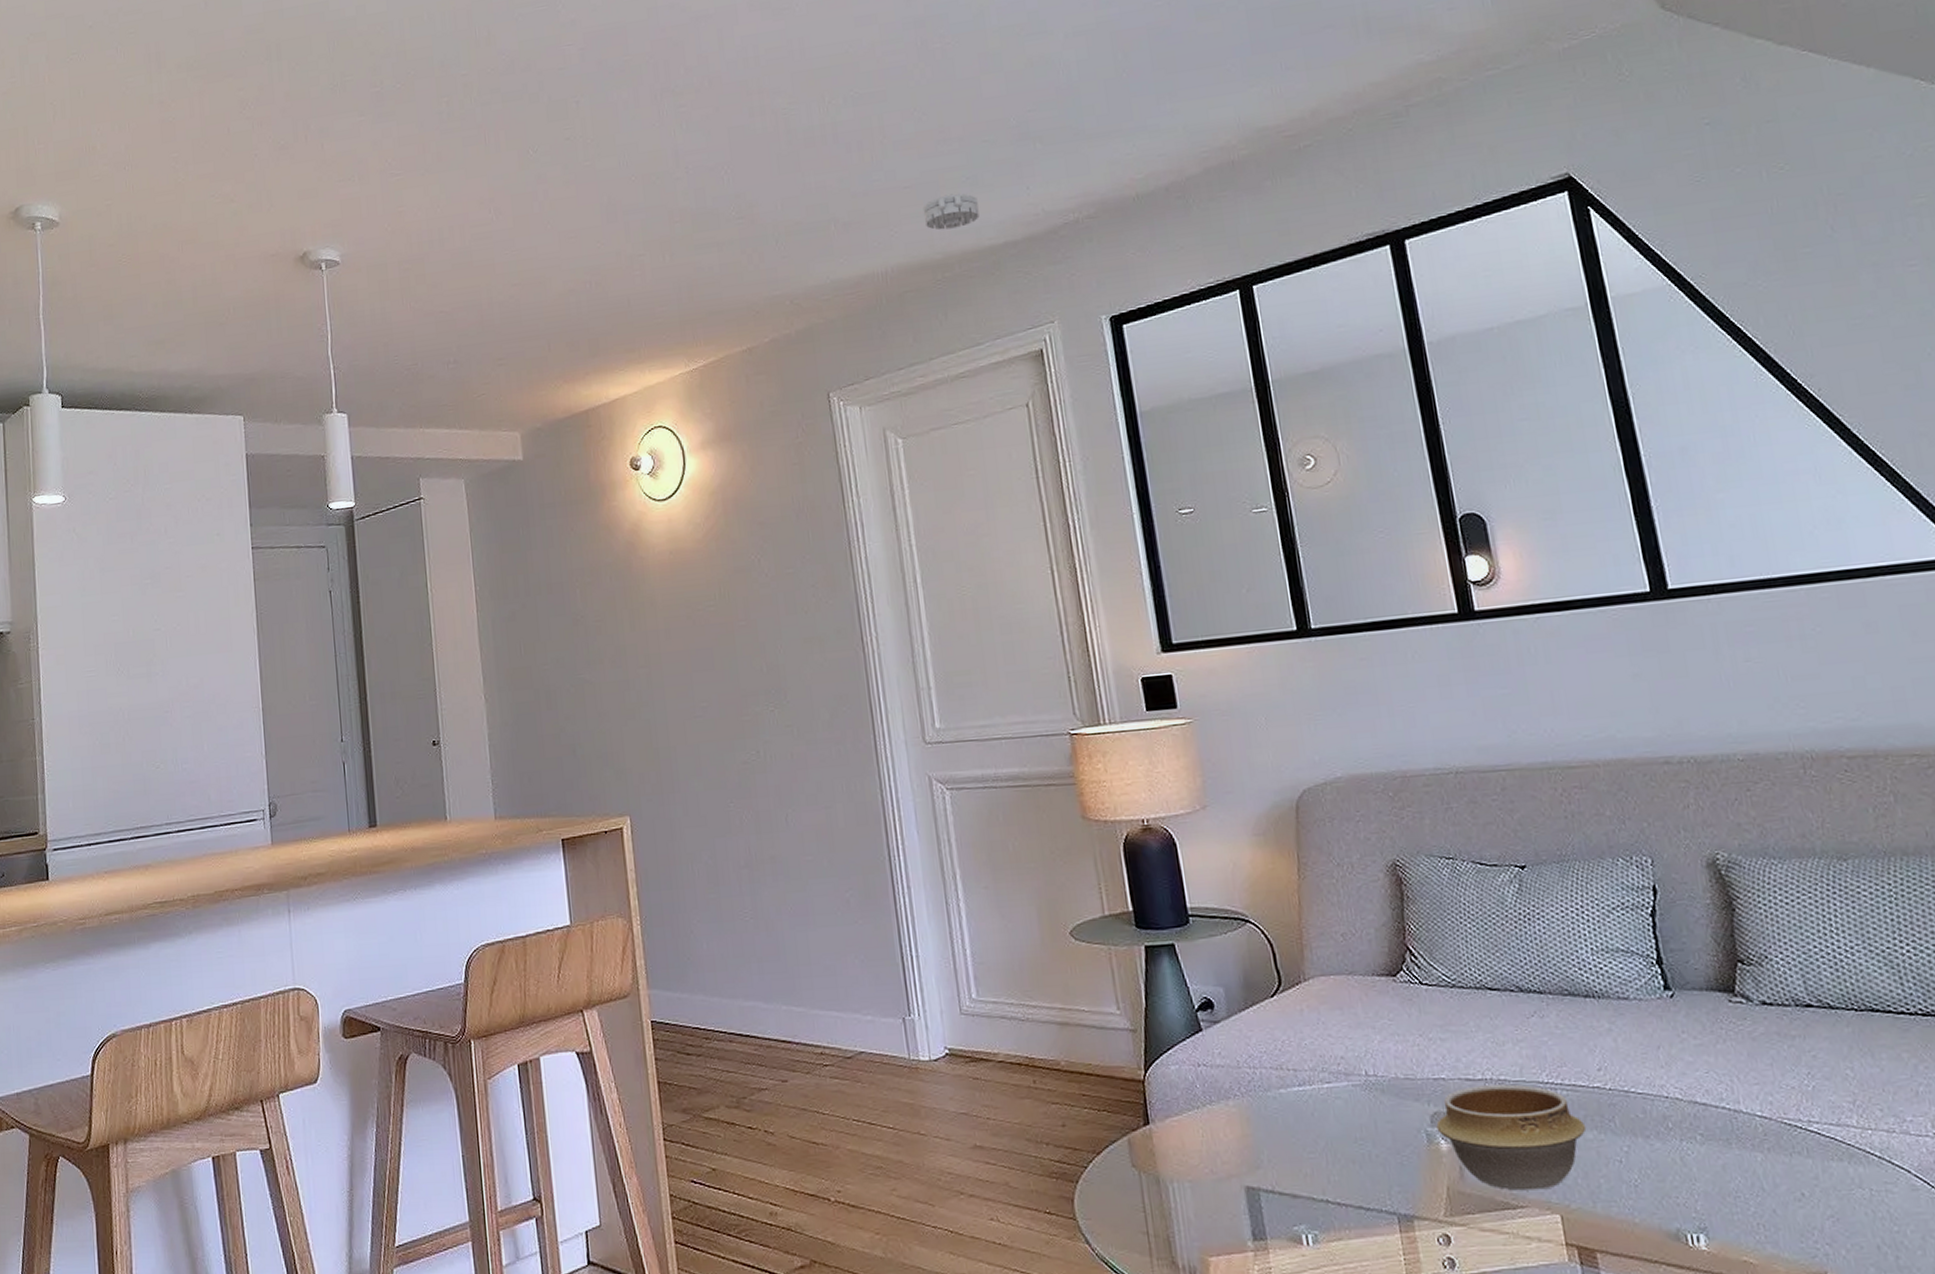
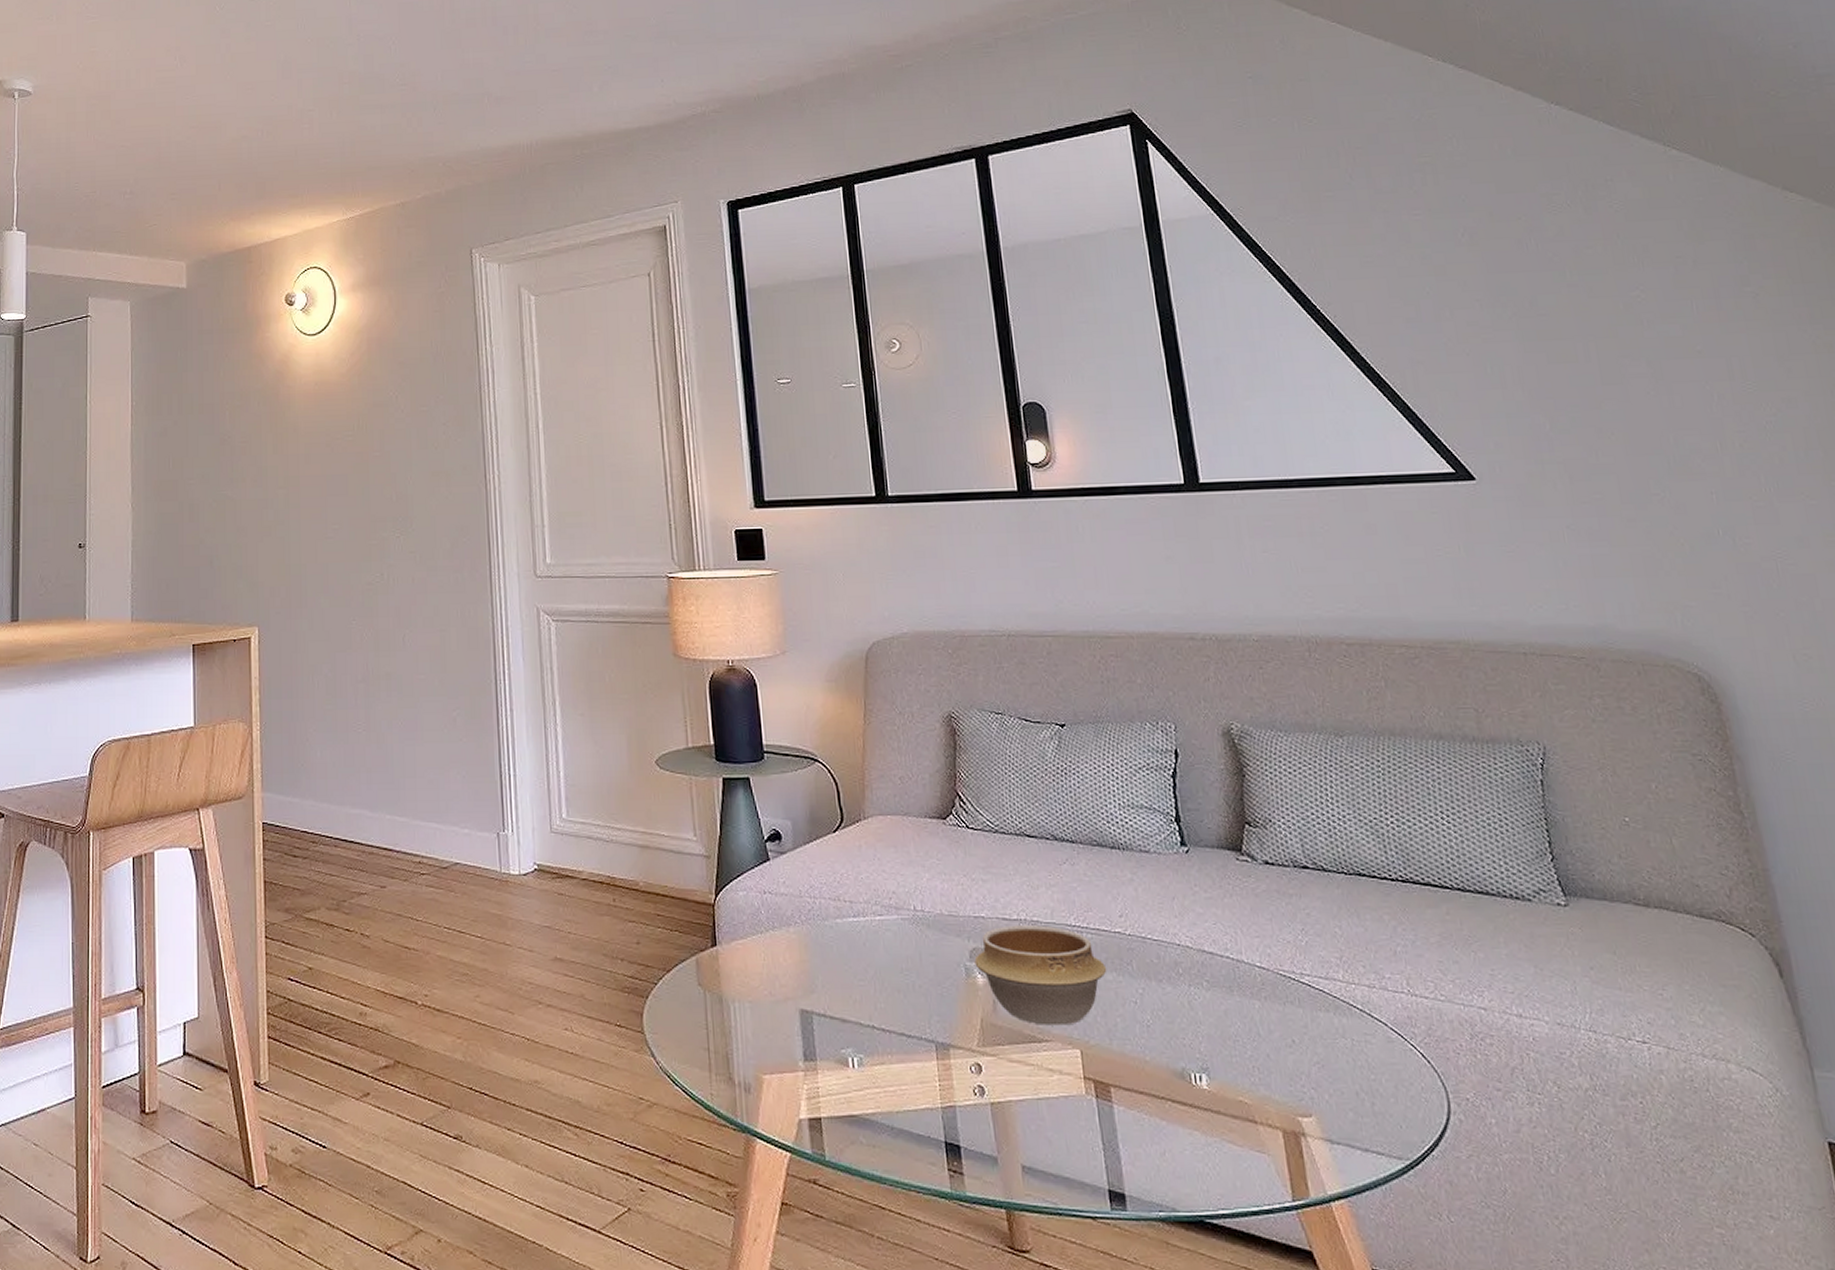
smoke detector: present [923,193,980,231] -> none [568,80,618,112]

